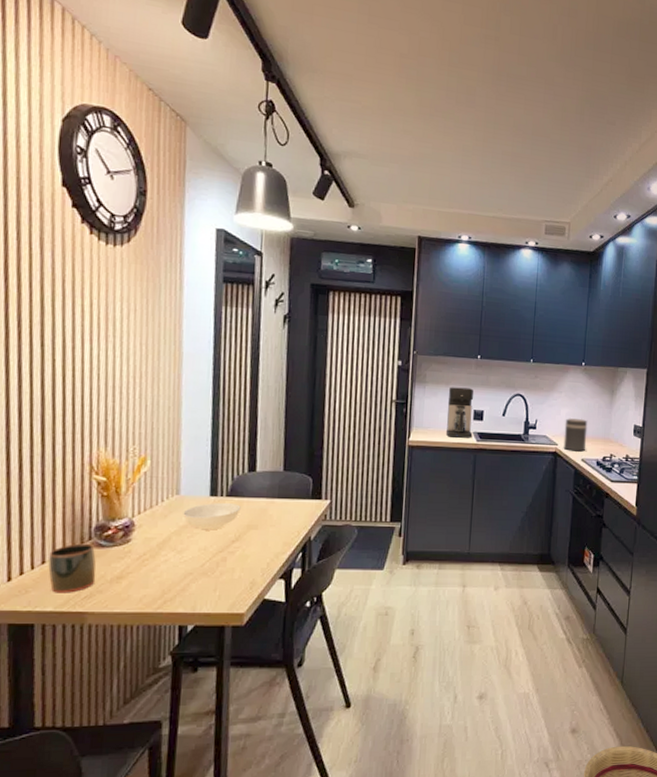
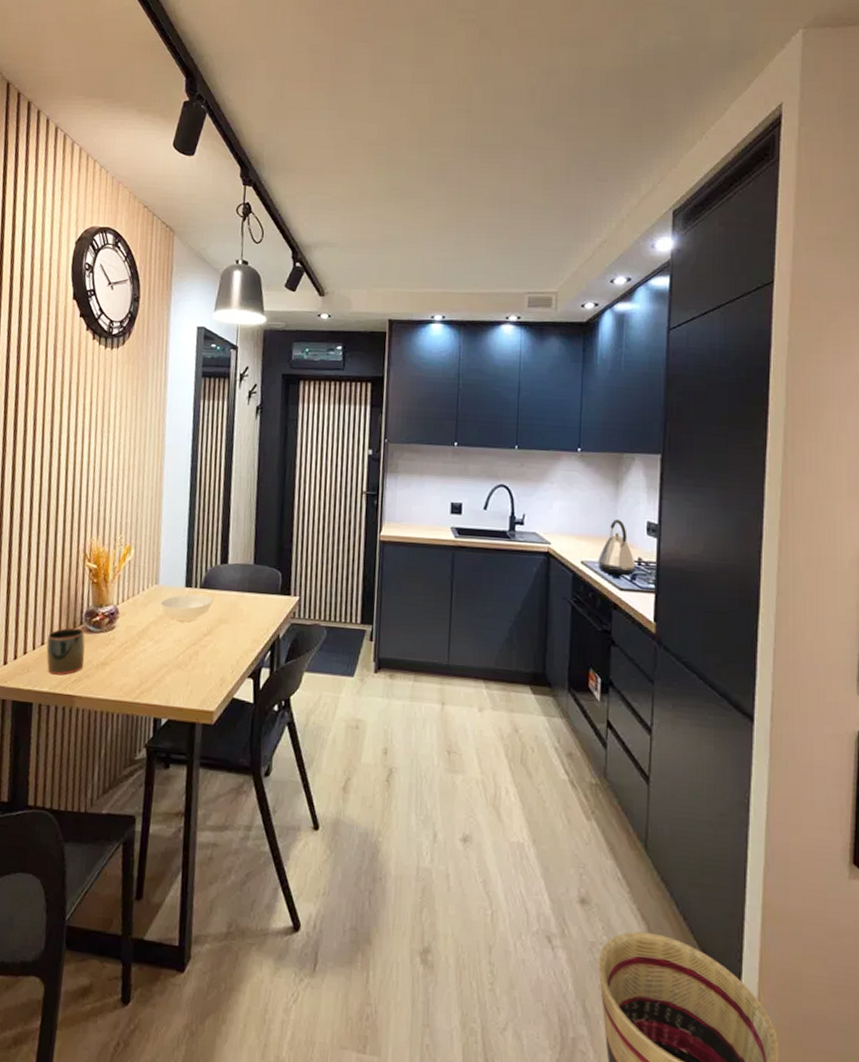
coffee maker: present [445,387,473,438] -> none [420,477,450,534]
cylinder: present [563,417,588,453] -> none [558,512,587,554]
kettle: none [595,423,624,470] -> present [598,519,636,576]

